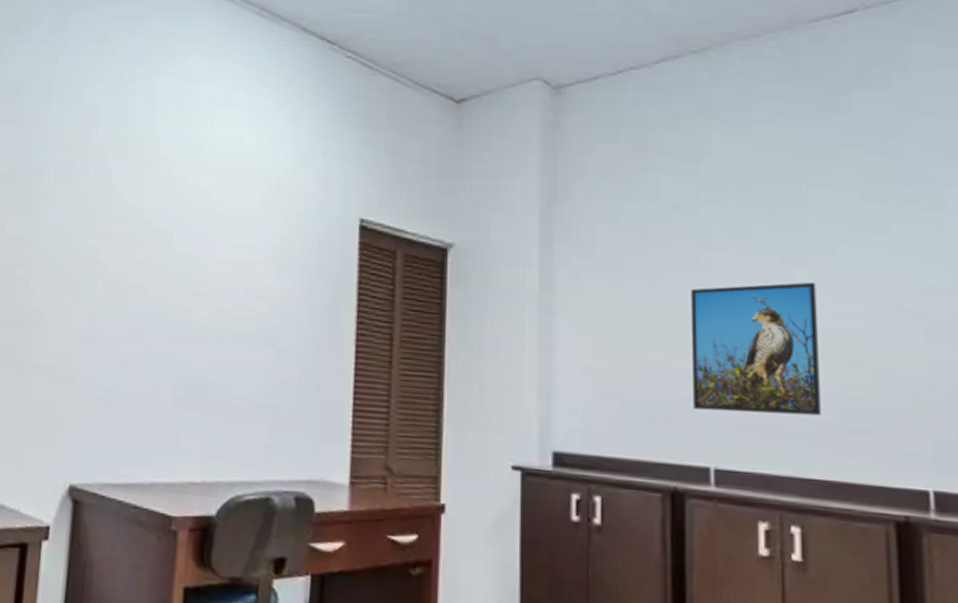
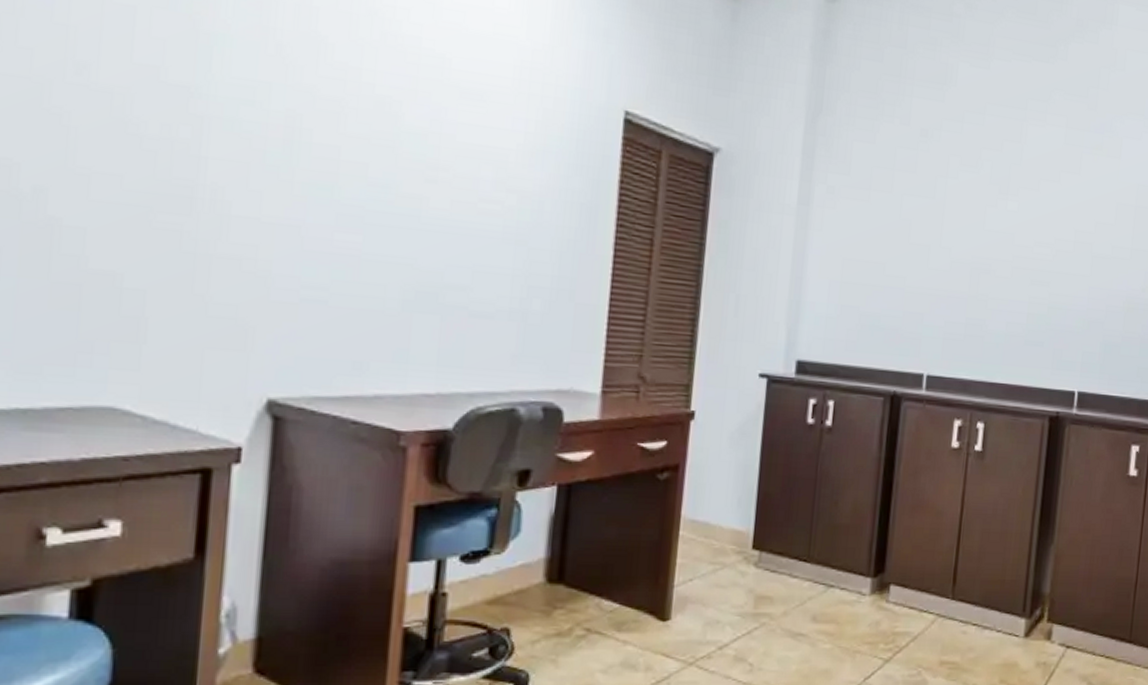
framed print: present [690,282,821,416] -> none [917,211,1022,330]

